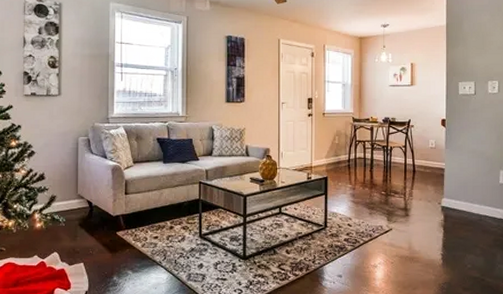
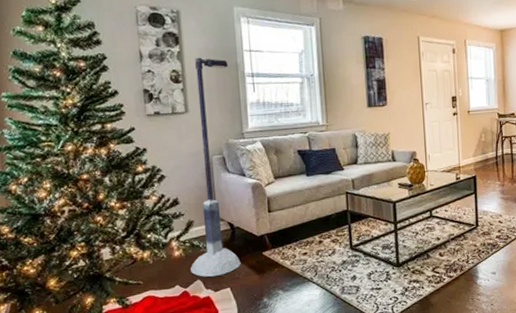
floor lamp: none [49,46,100,250] -> present [190,57,241,277]

